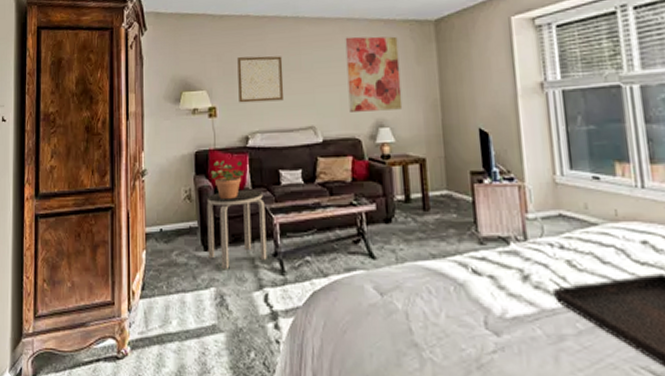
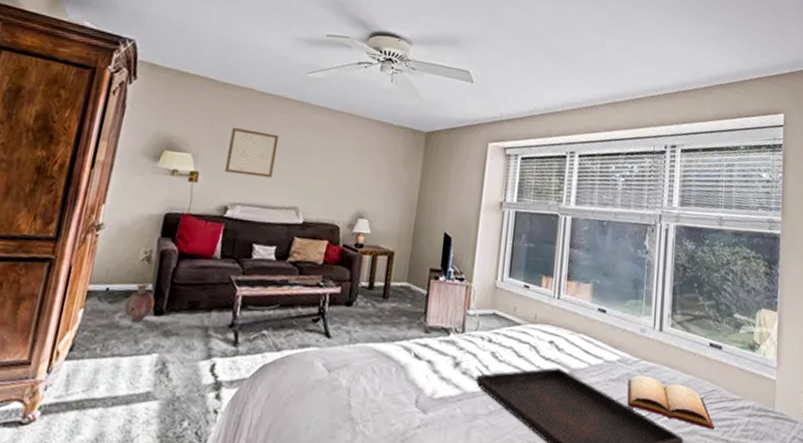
vase: none [177,221,203,258] -> present [124,283,156,321]
side table: present [206,189,267,269] -> none [157,257,231,336]
potted plant: present [211,160,245,199] -> none [178,226,216,266]
wall art: present [345,36,403,112] -> none [334,130,391,205]

